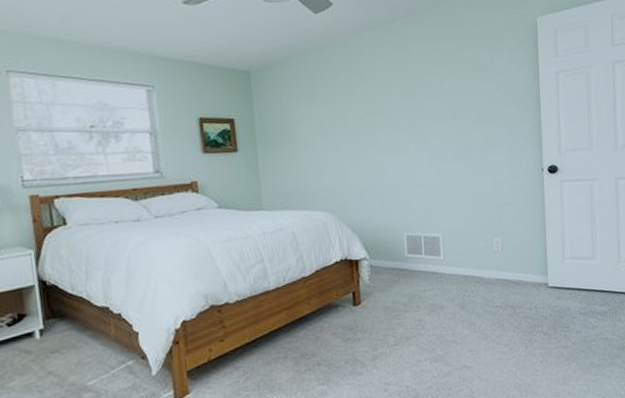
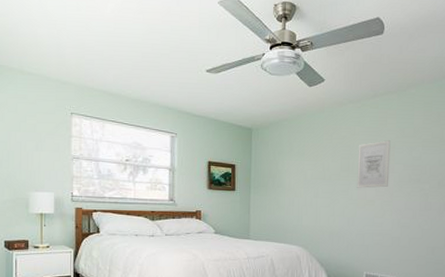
wall art: none [381,72,422,133] -> present [357,140,391,188]

